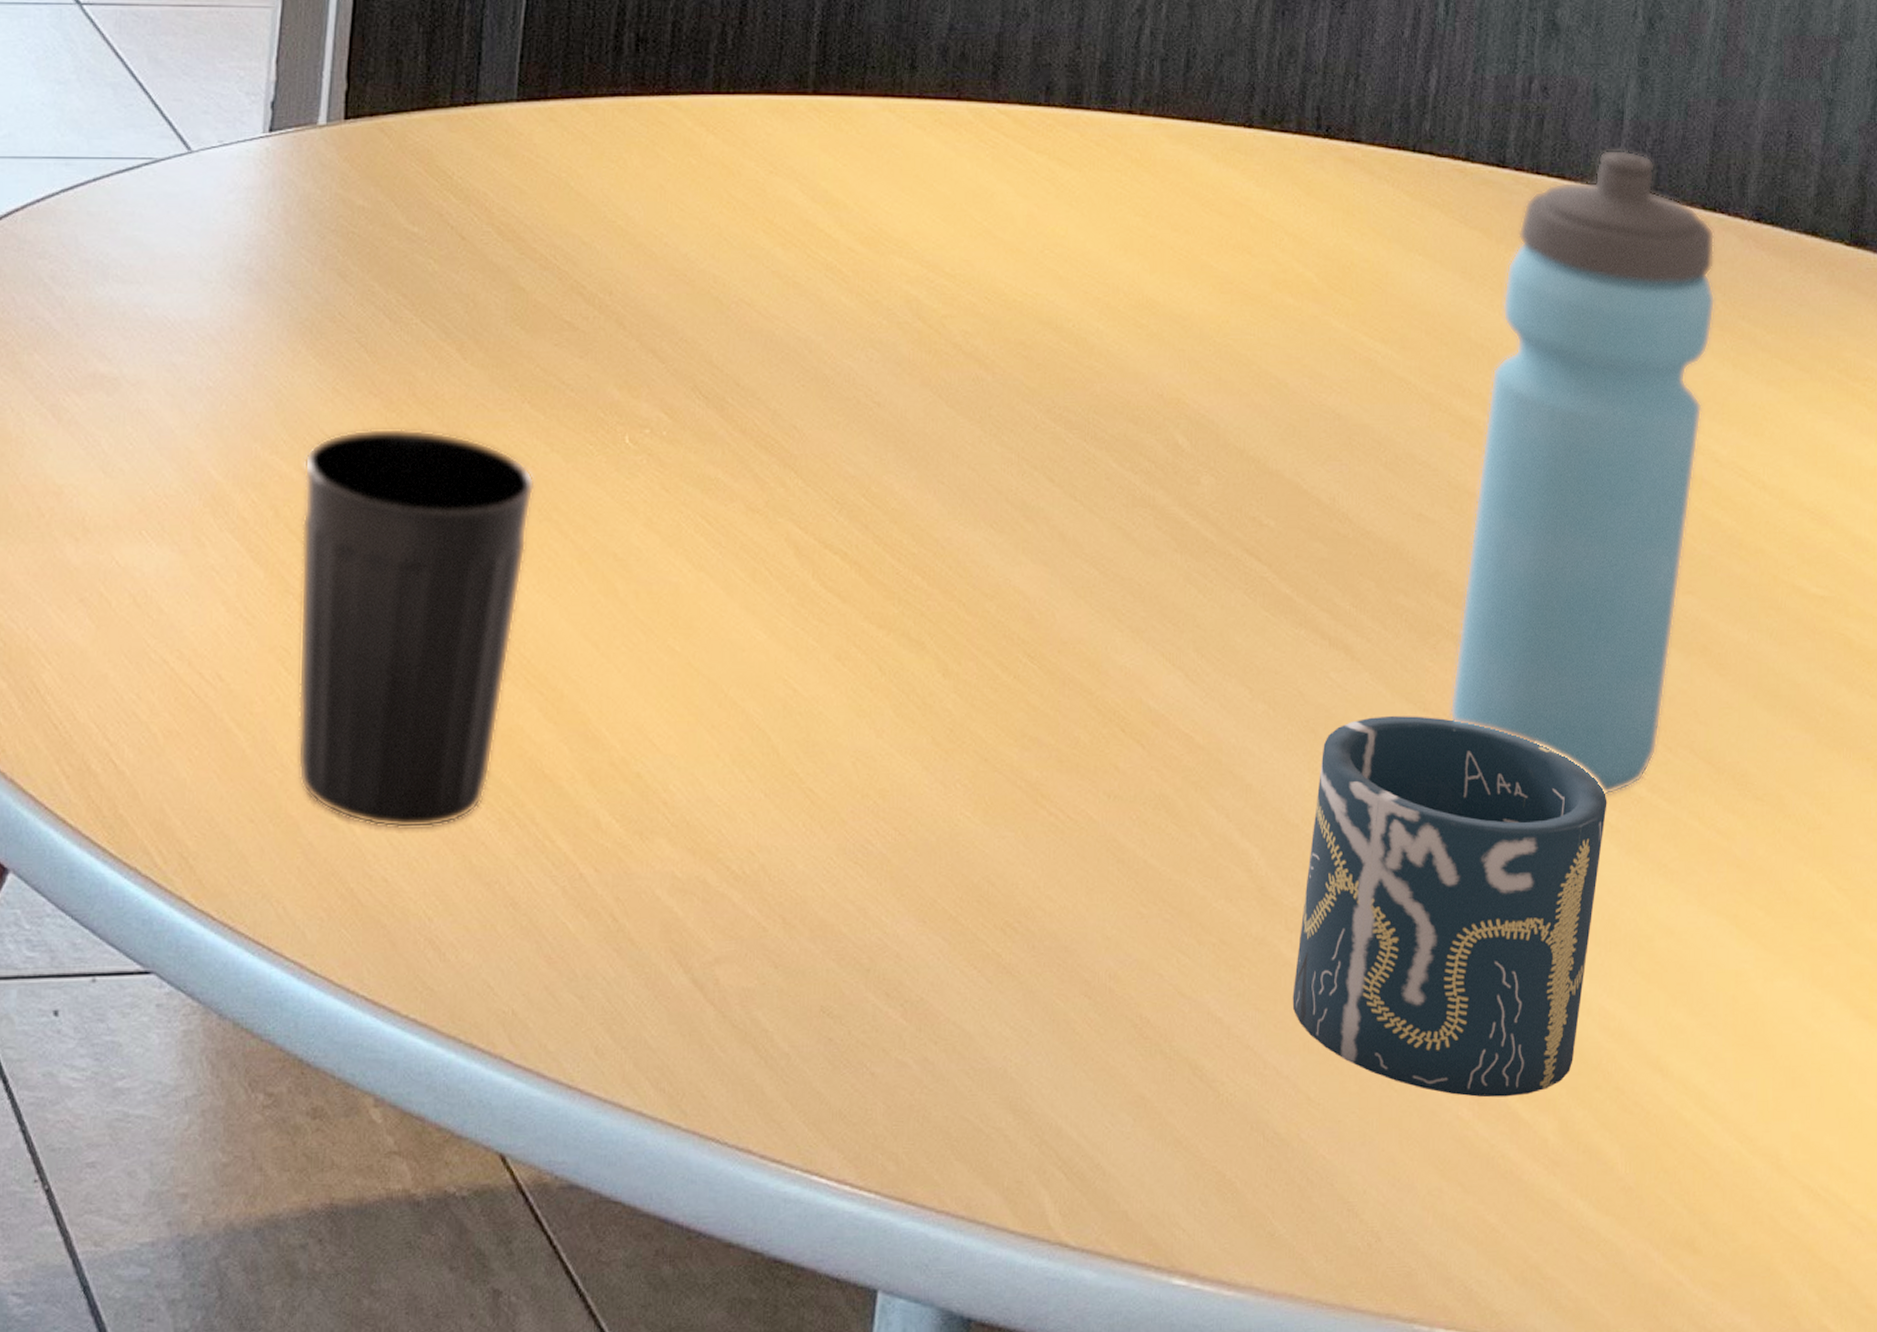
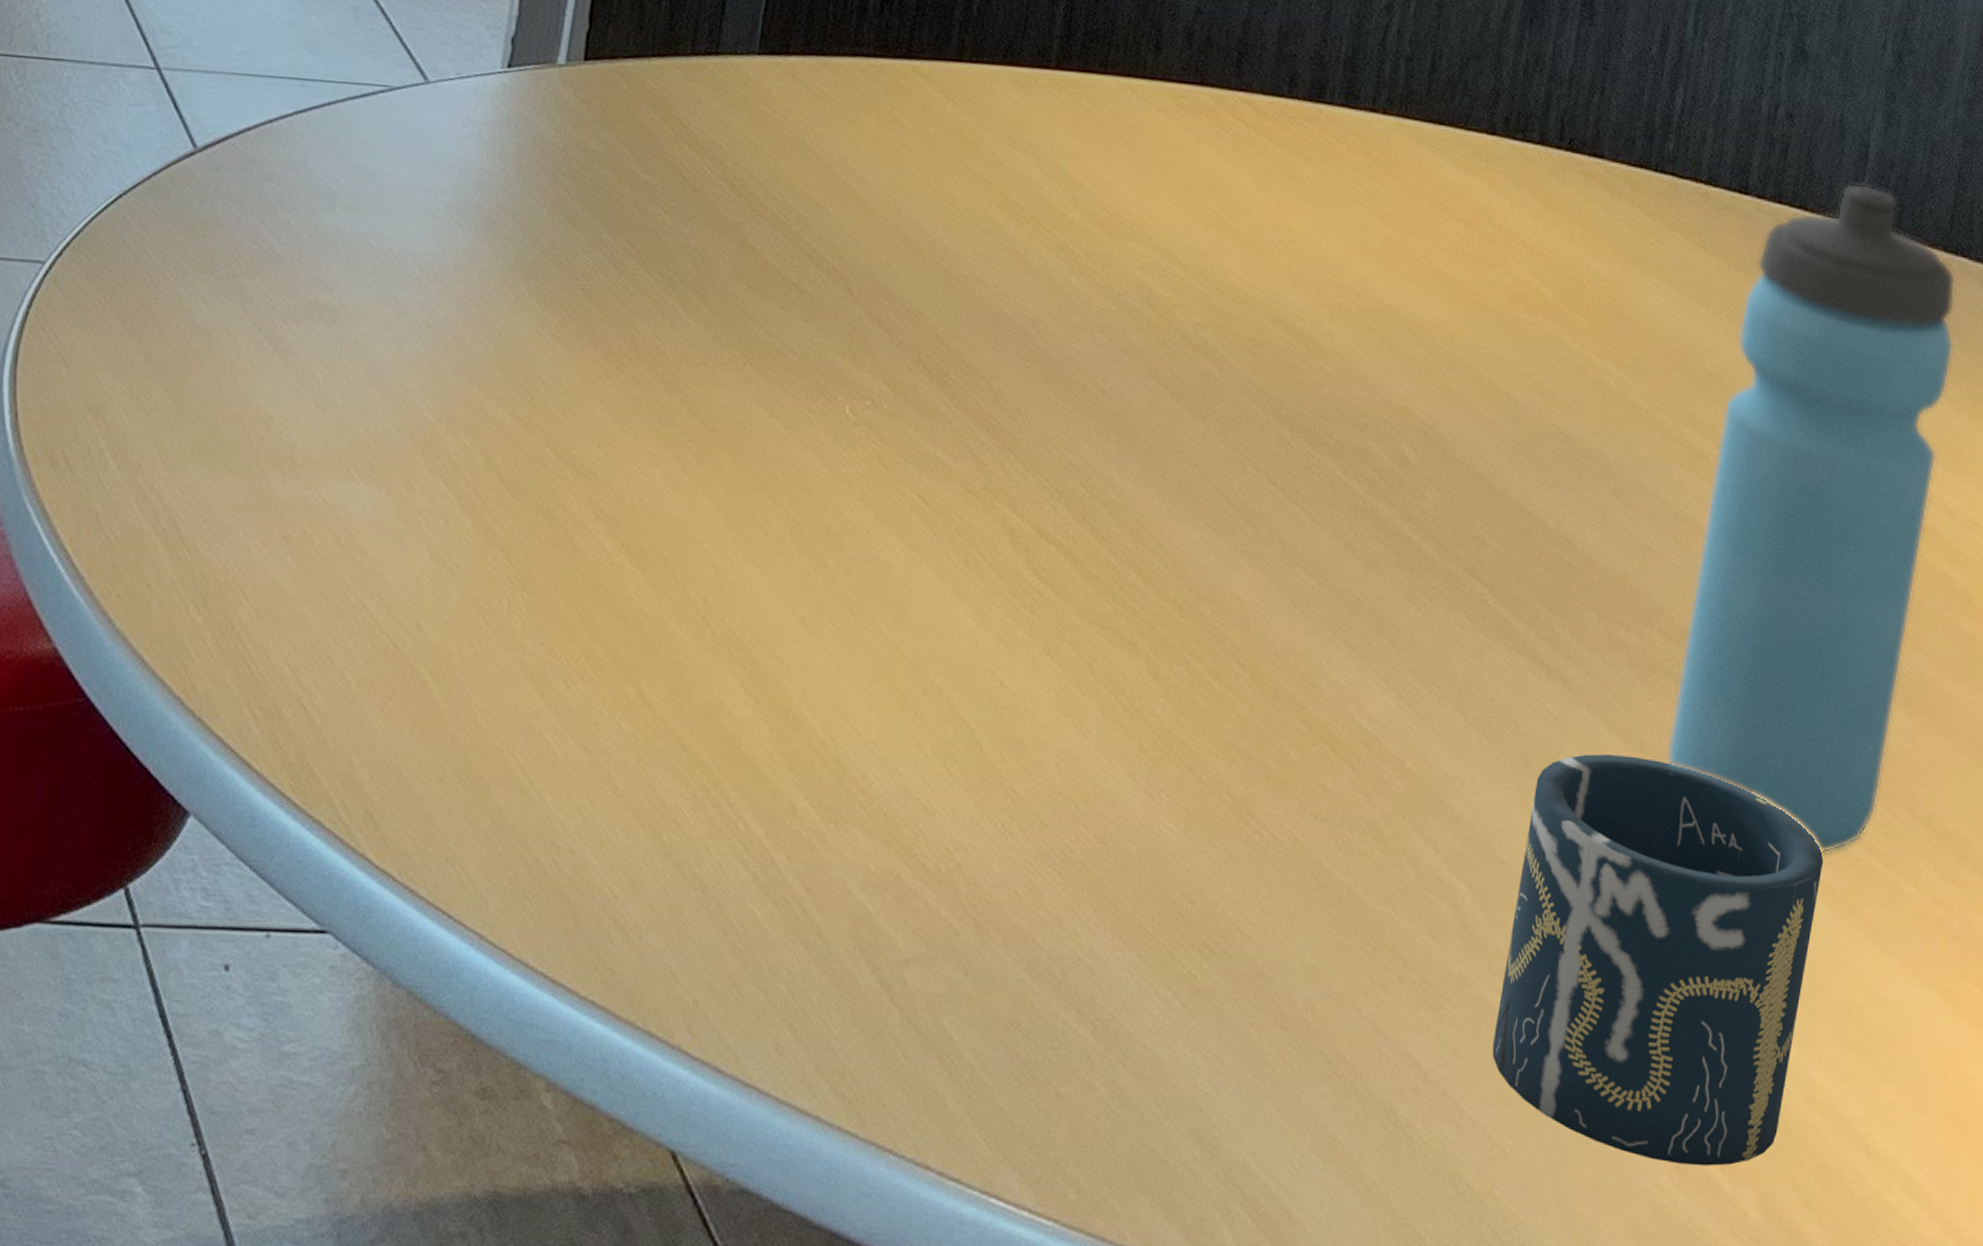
cup: present [298,428,535,829] -> none [491,379,752,801]

